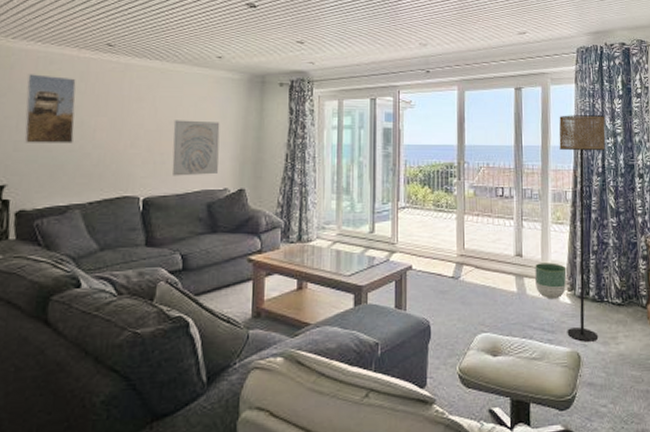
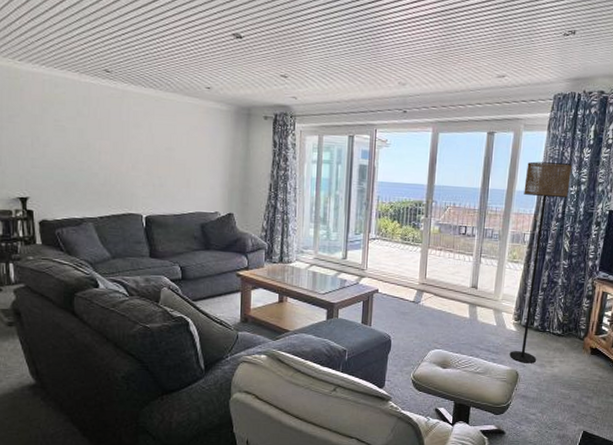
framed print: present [24,74,76,143] -> none [36,96,82,163]
wall art: present [172,120,220,176] -> none [169,146,211,199]
planter: present [535,262,567,300] -> none [486,295,516,327]

